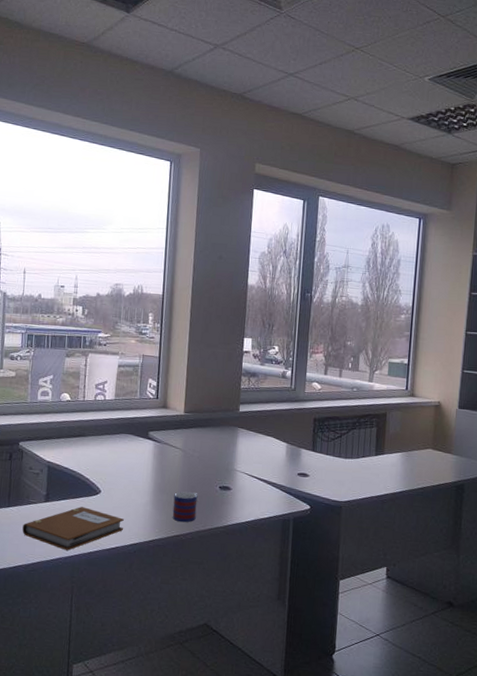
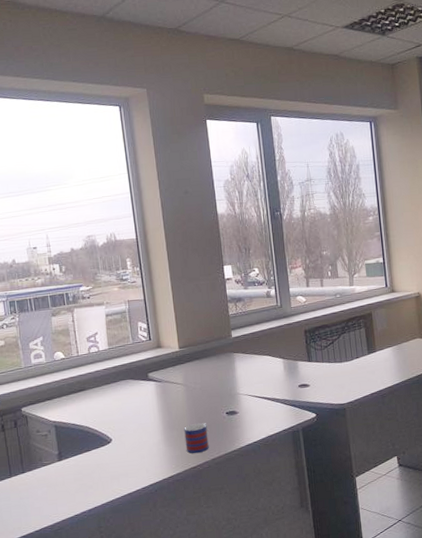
notebook: present [22,507,124,551] -> none [41,458,142,503]

